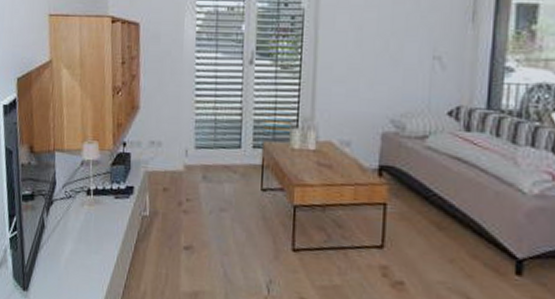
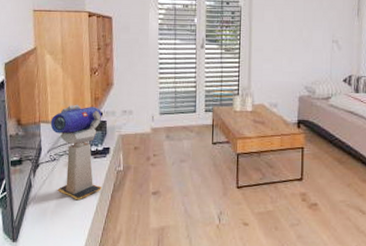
speaker: none [66,130,126,248] -> present [50,104,103,199]

